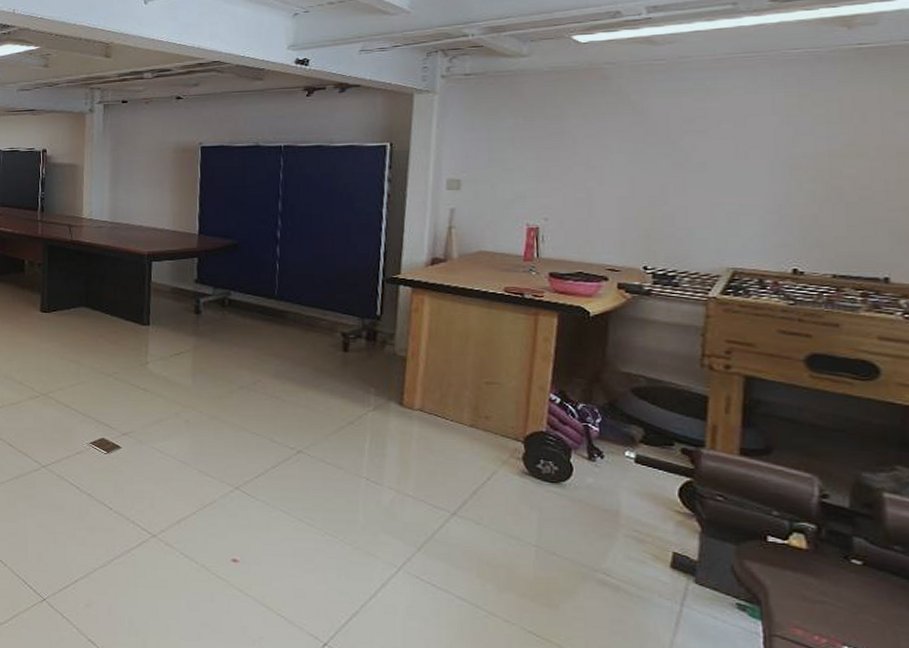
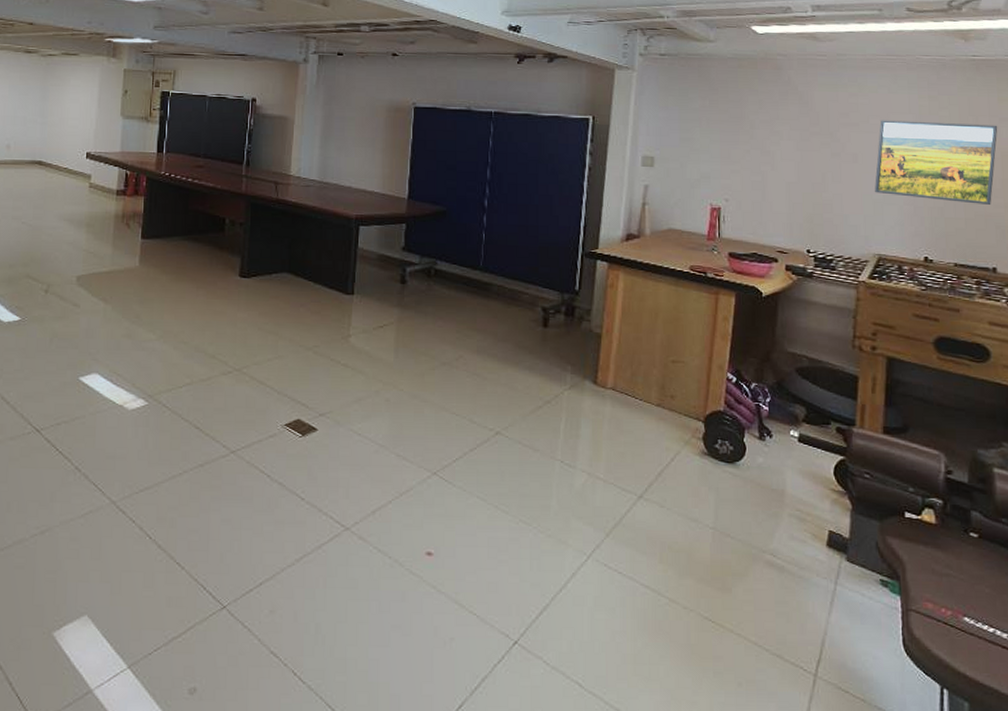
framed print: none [728,119,893,209] -> present [875,120,998,205]

